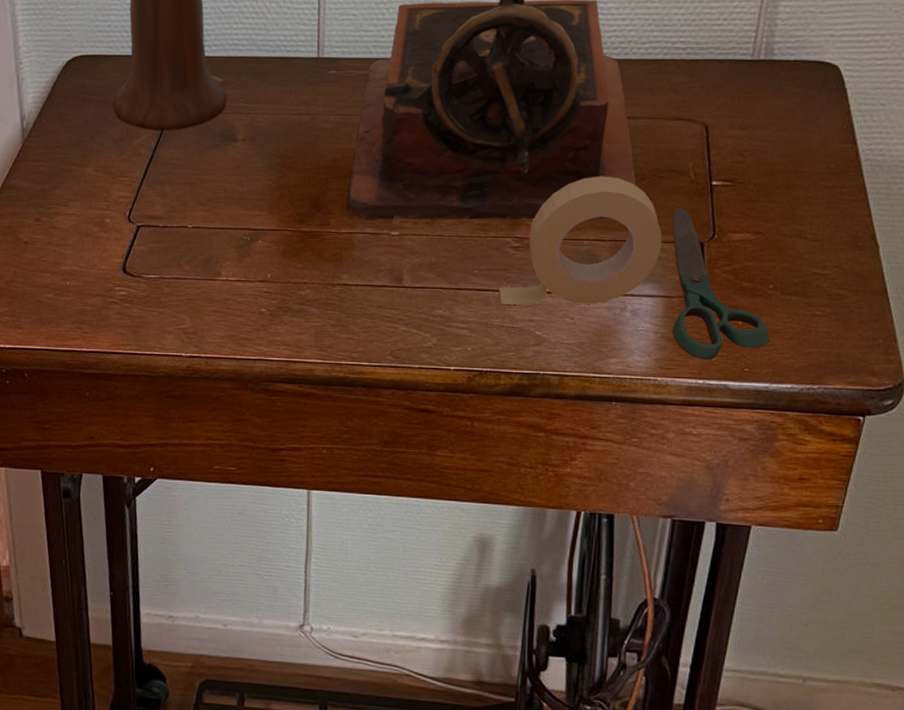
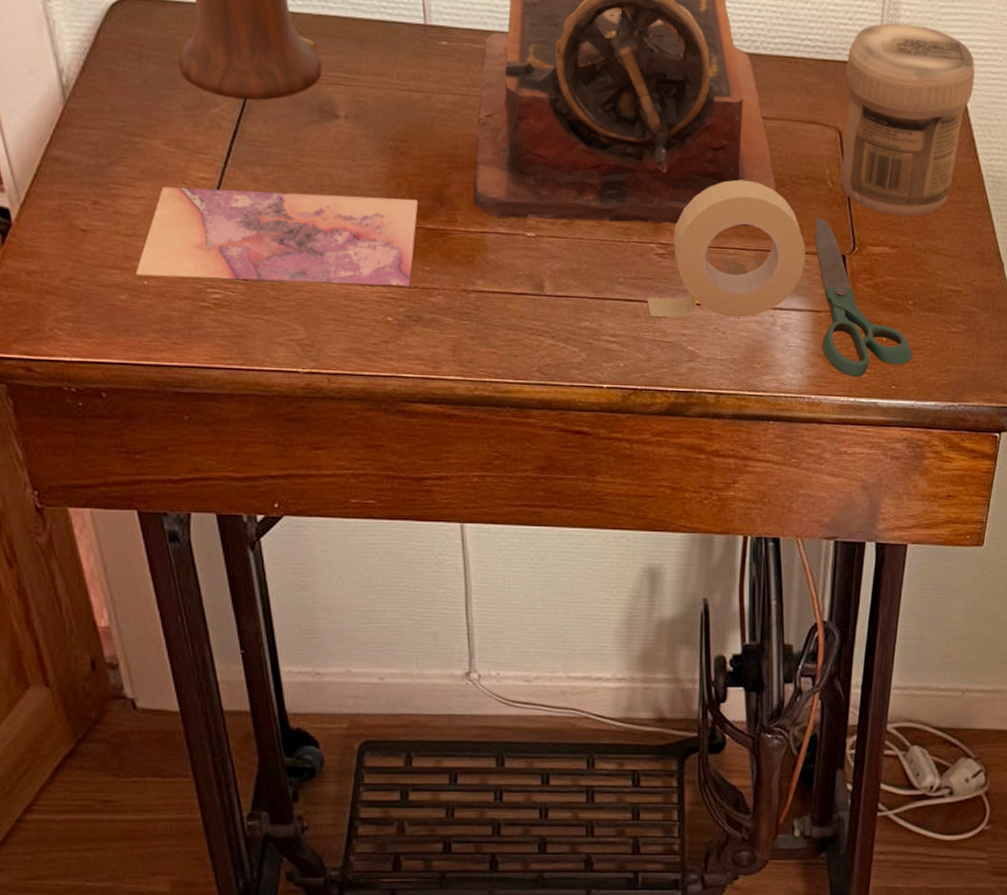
fabric swatch: none [61,205,298,282] -> present [136,187,419,286]
jar: none [703,20,859,203] -> present [840,23,975,217]

